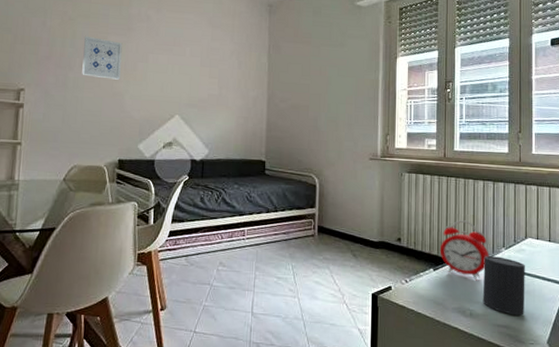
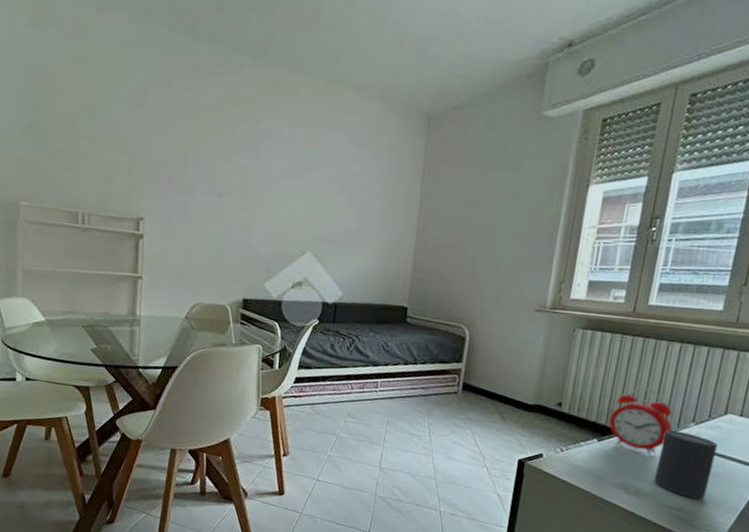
wall art: present [82,35,123,80] -> none [204,157,250,209]

